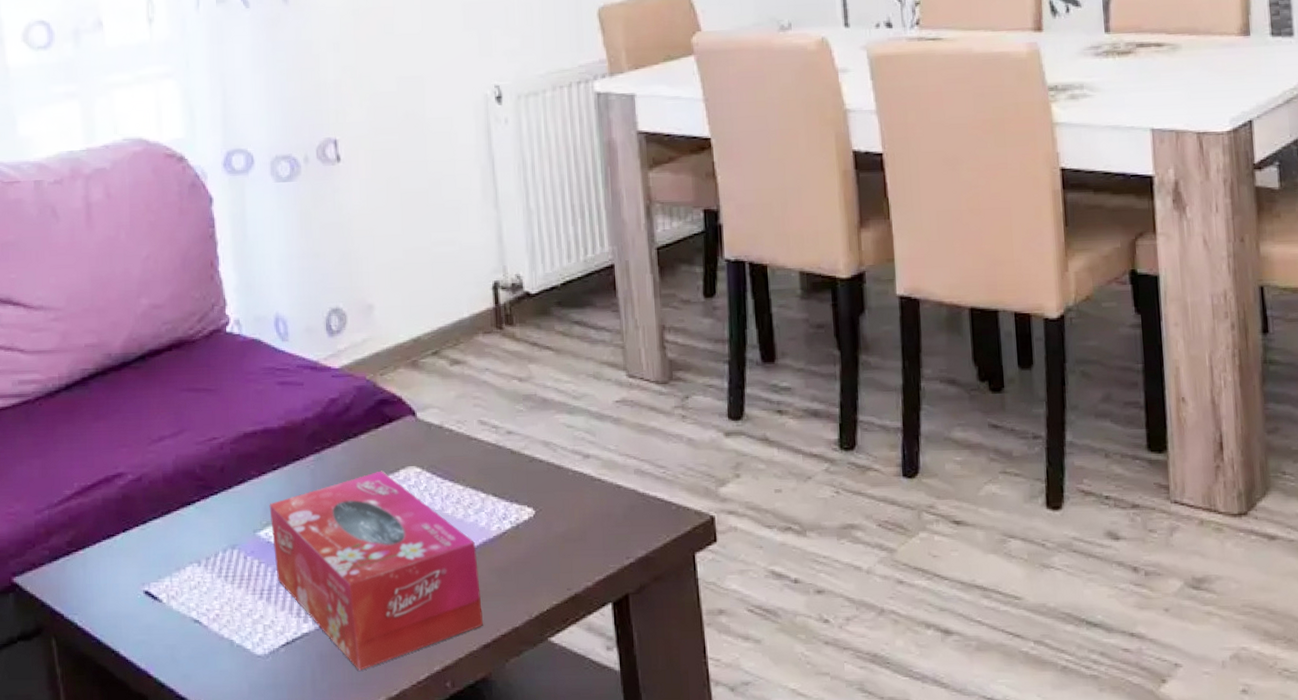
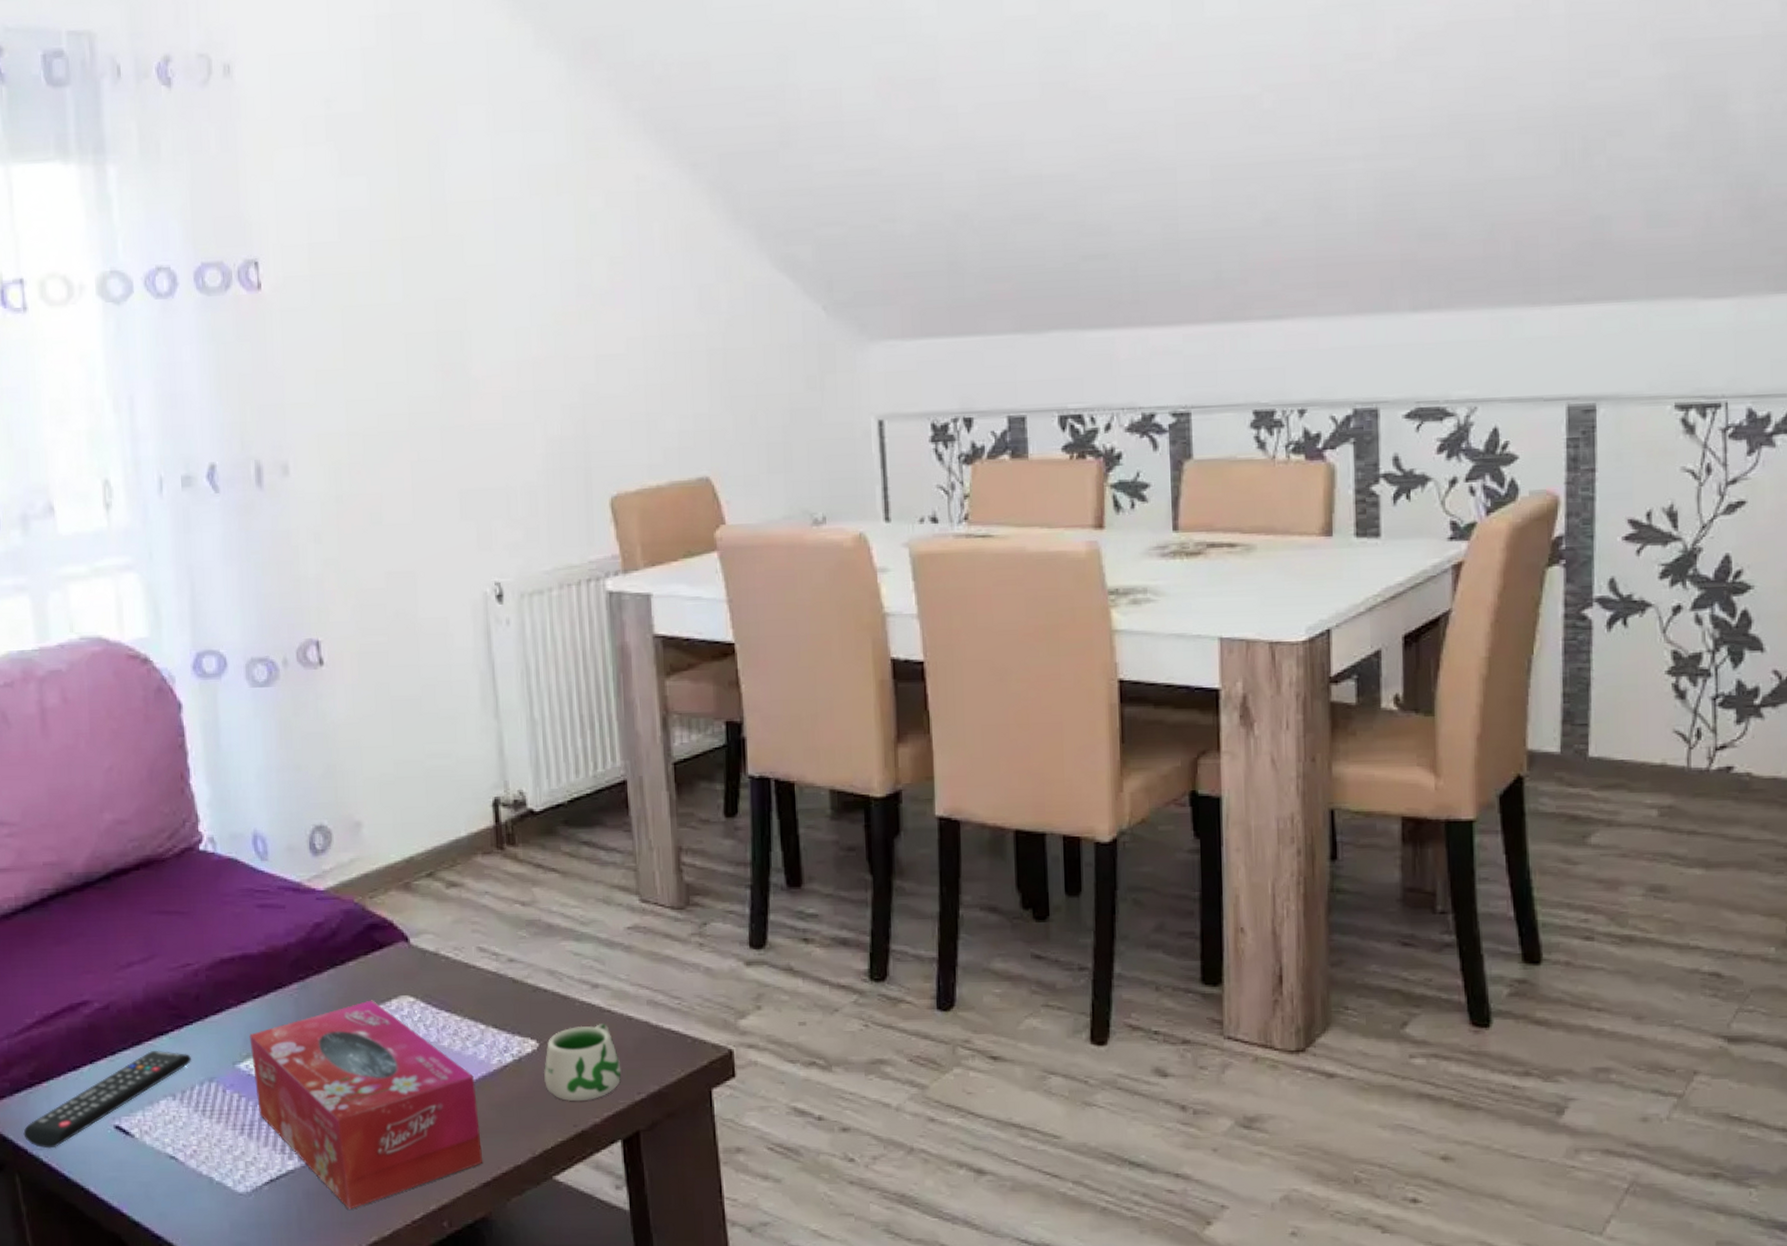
remote control: none [60,519,216,613] -> present [23,1050,191,1149]
mug: none [540,492,611,566] -> present [544,1024,621,1102]

